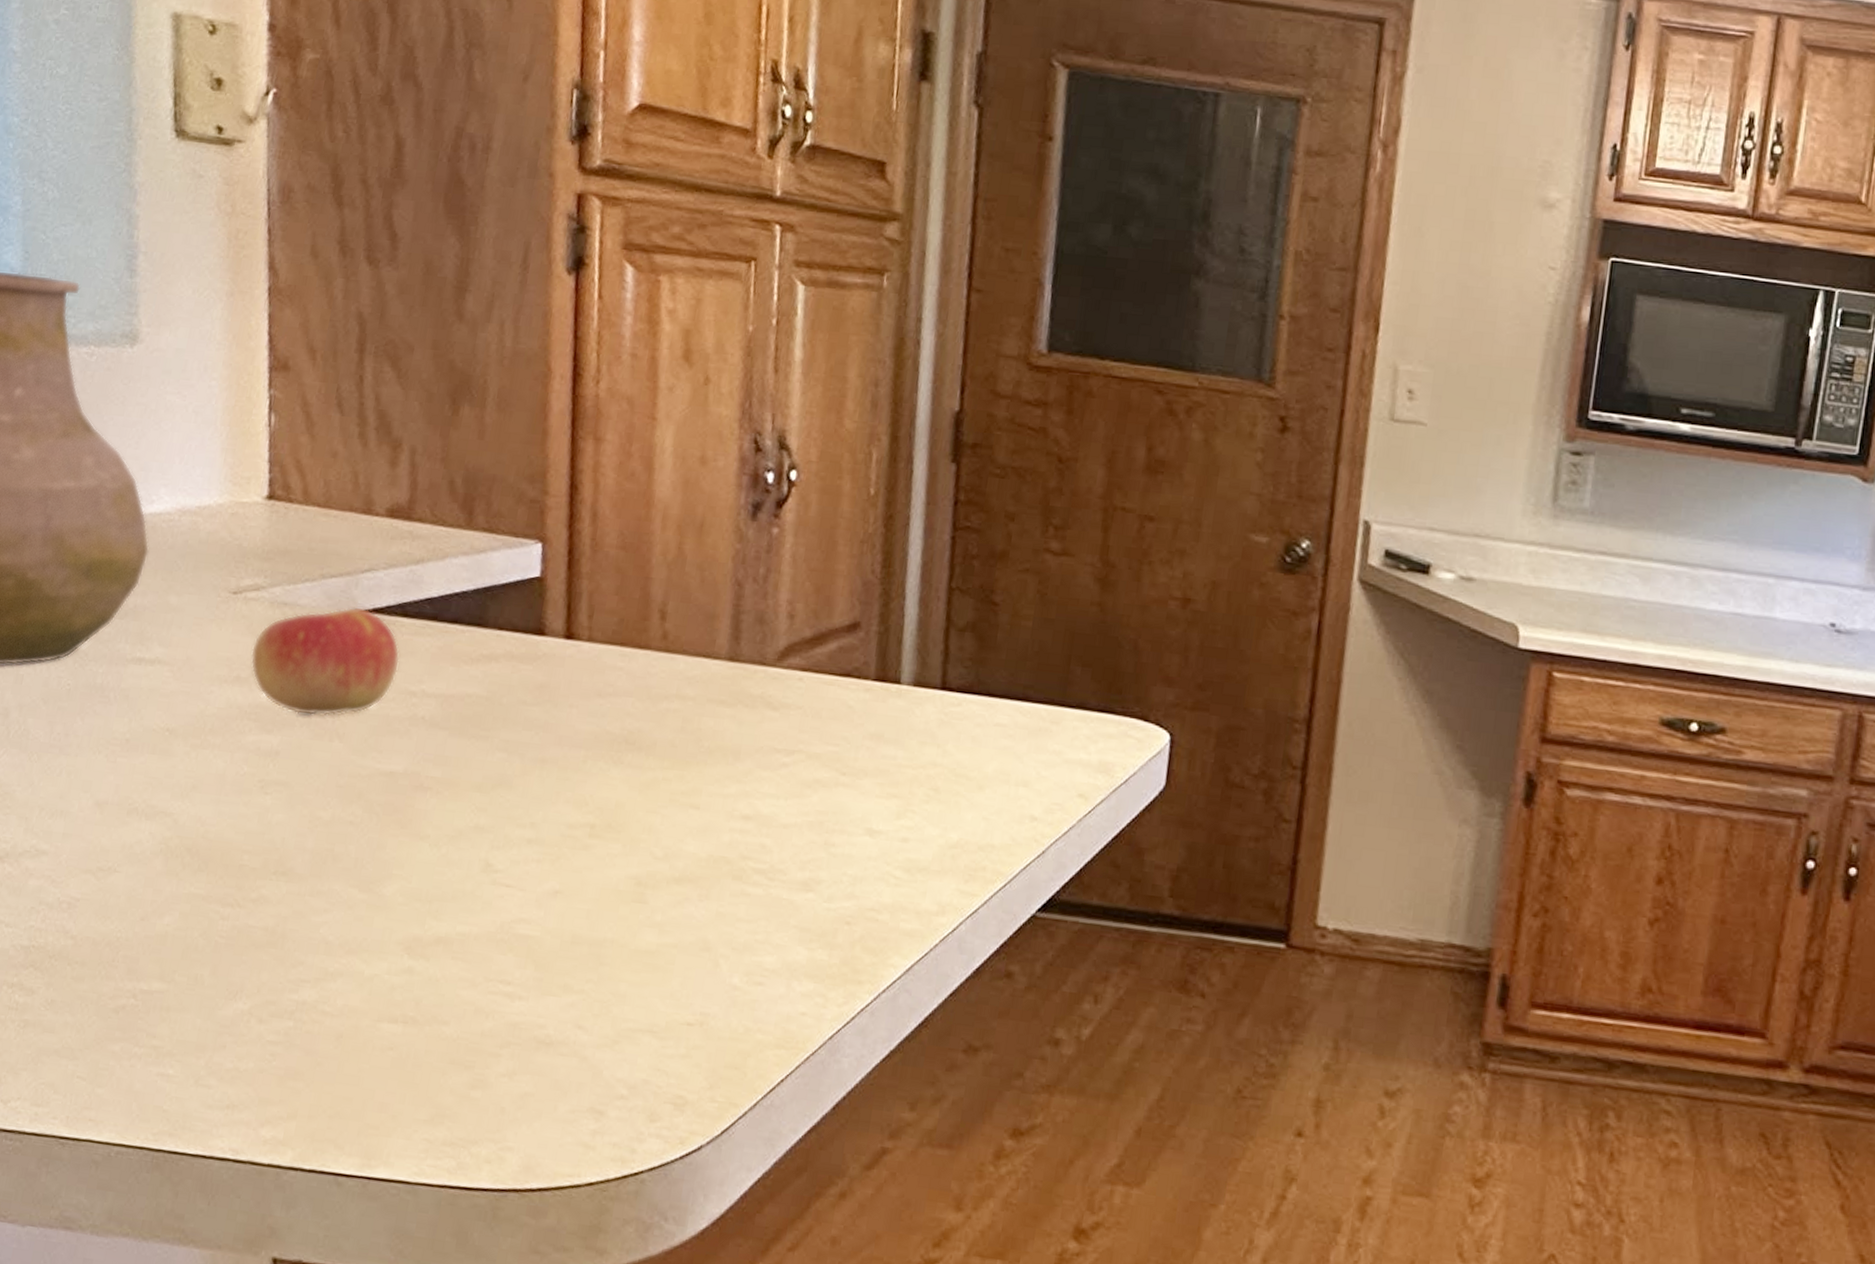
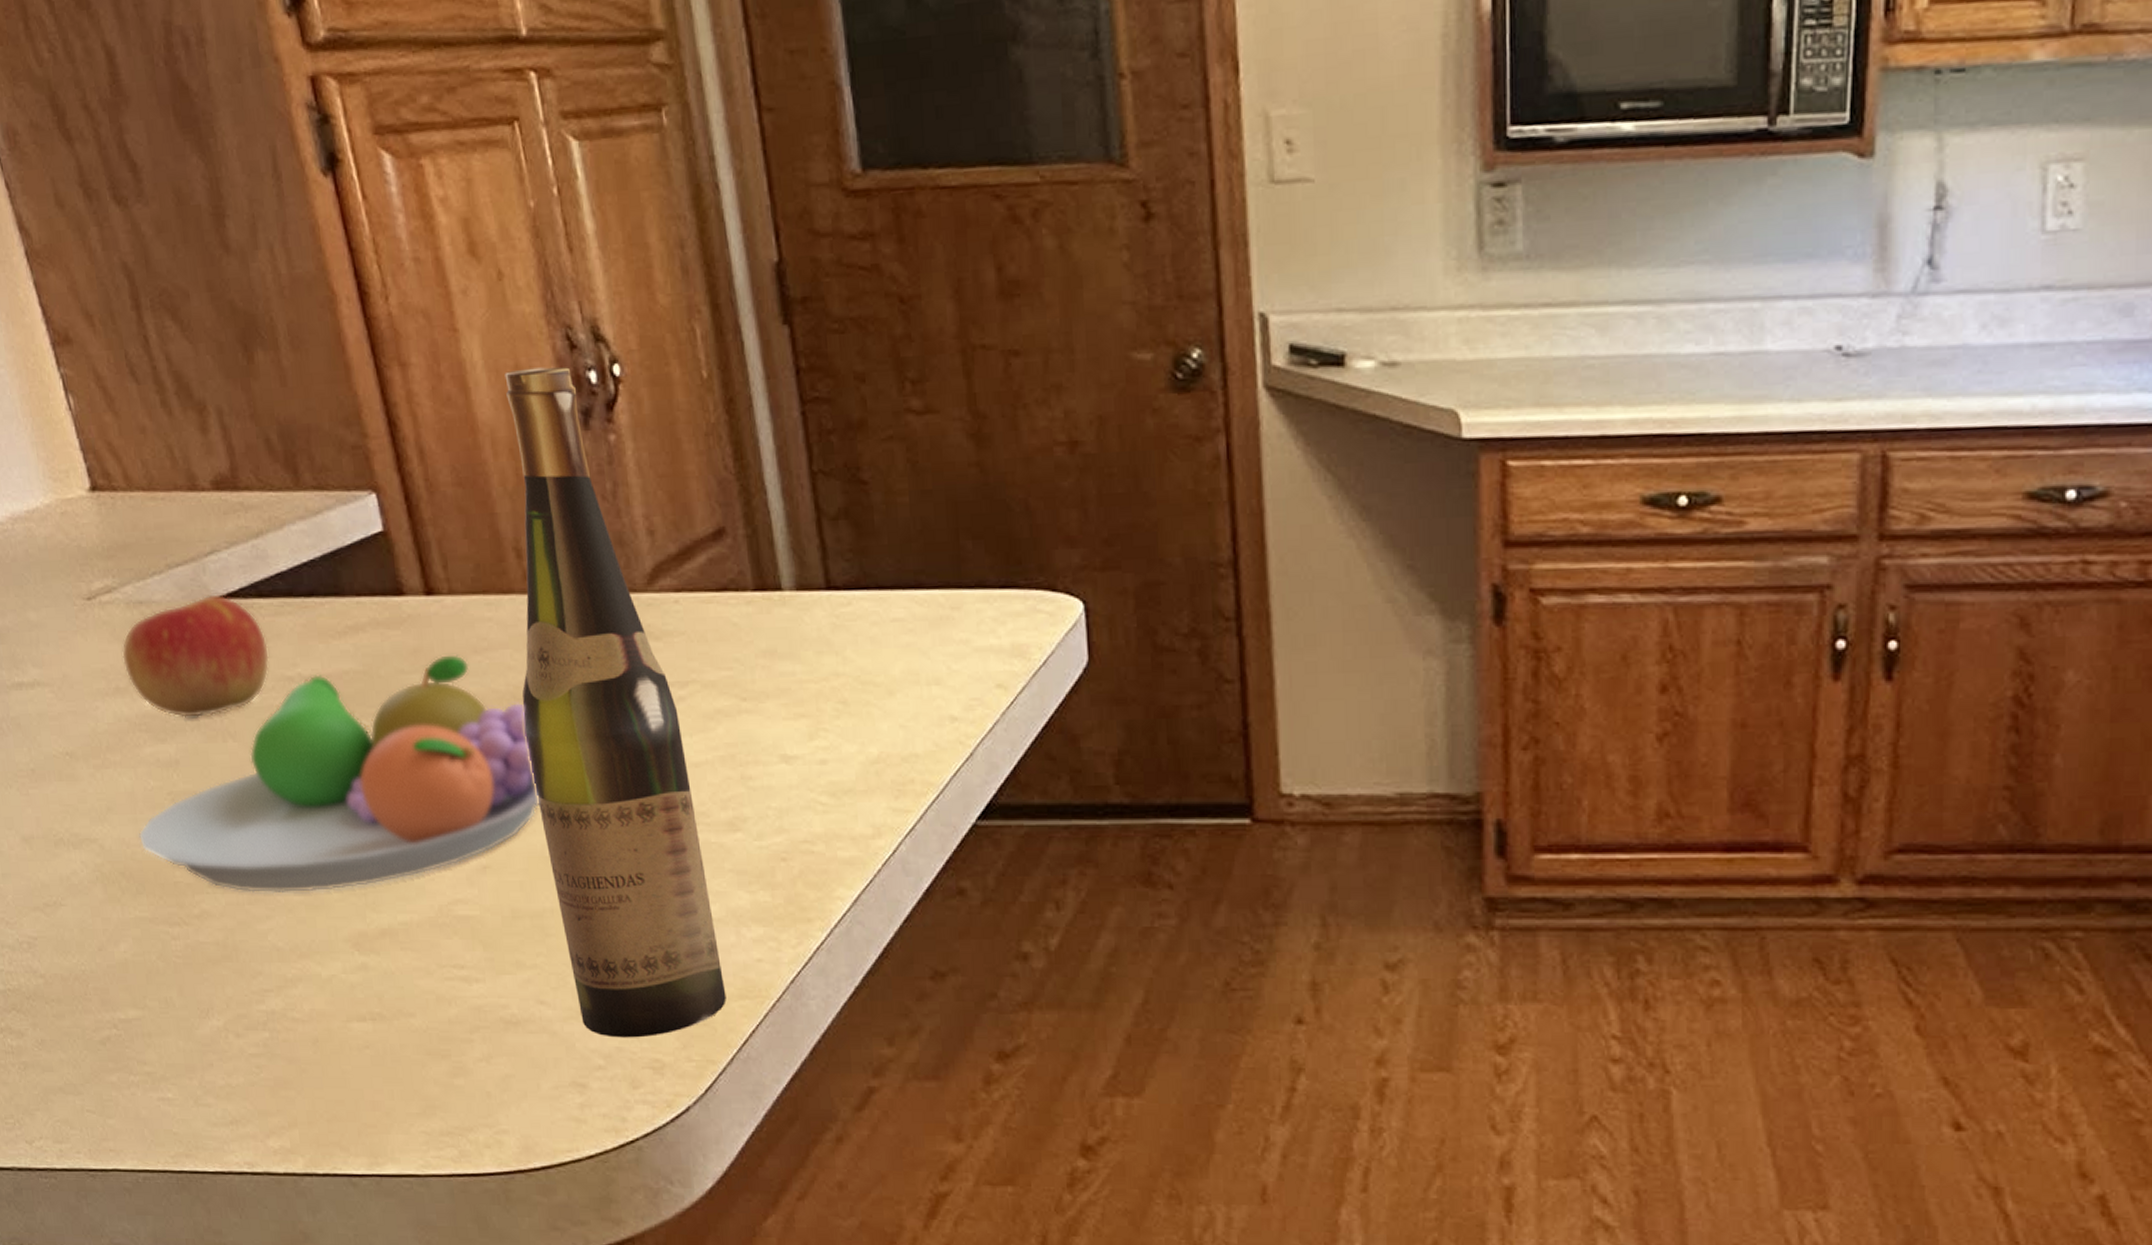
fruit bowl: none [216,692,633,895] -> present [138,653,540,894]
wine bottle: none [615,460,779,1074] -> present [504,367,726,1038]

